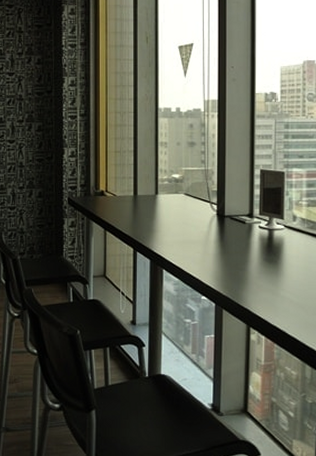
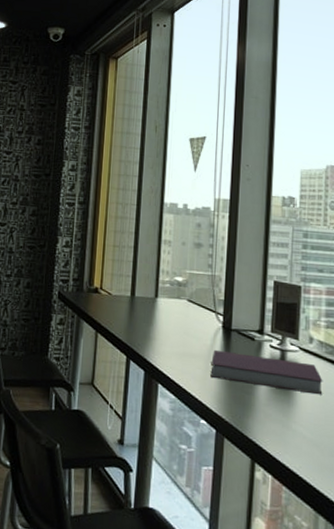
notebook: none [208,235,306,265] -> present [210,349,323,395]

